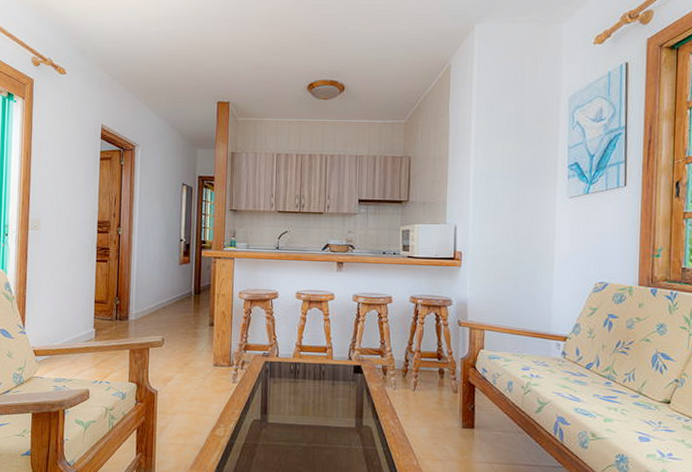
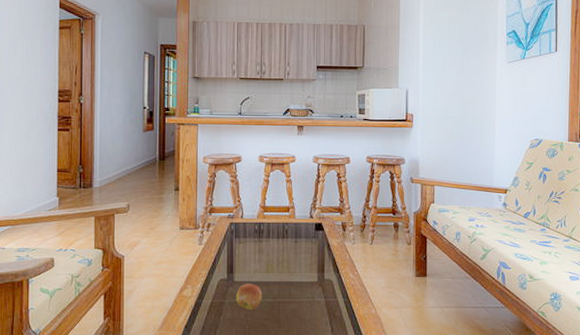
apple: none [269,425,297,454] -> present [236,283,263,310]

